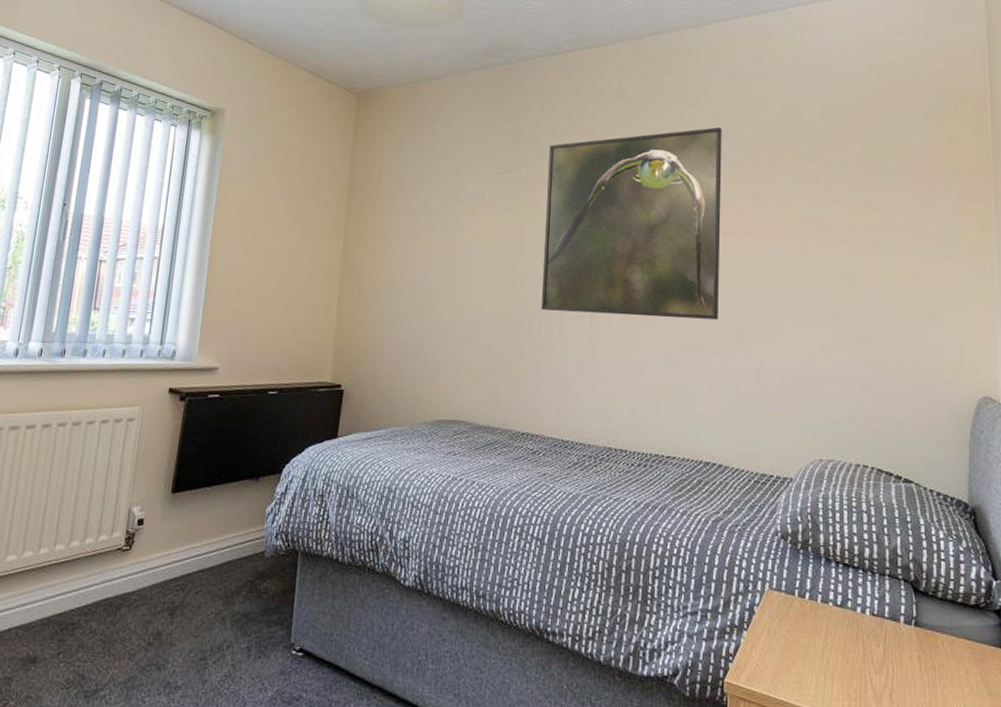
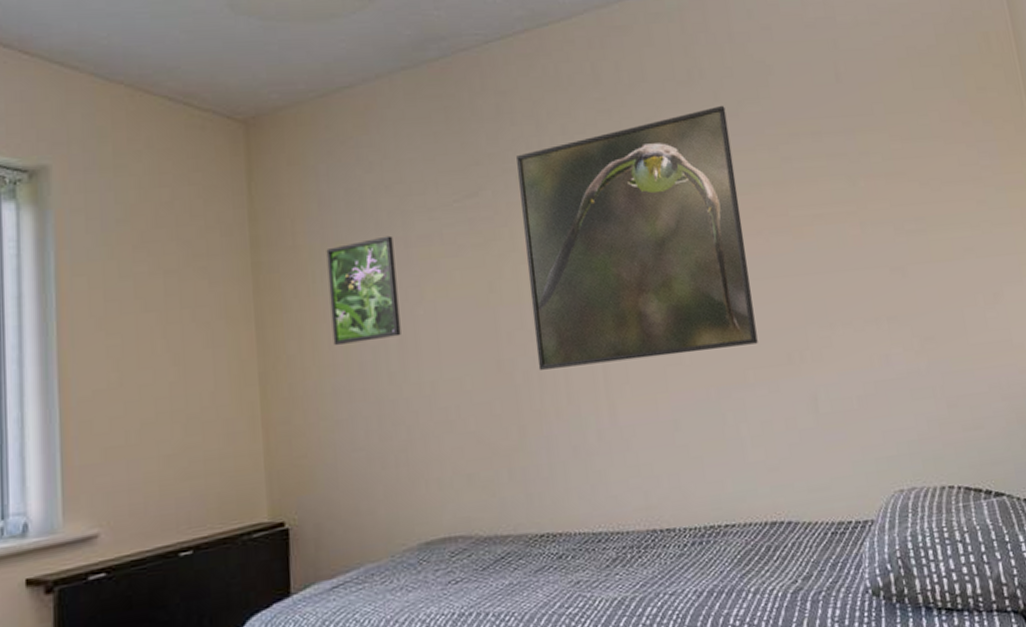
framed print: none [395,191,449,266] -> present [326,235,401,345]

